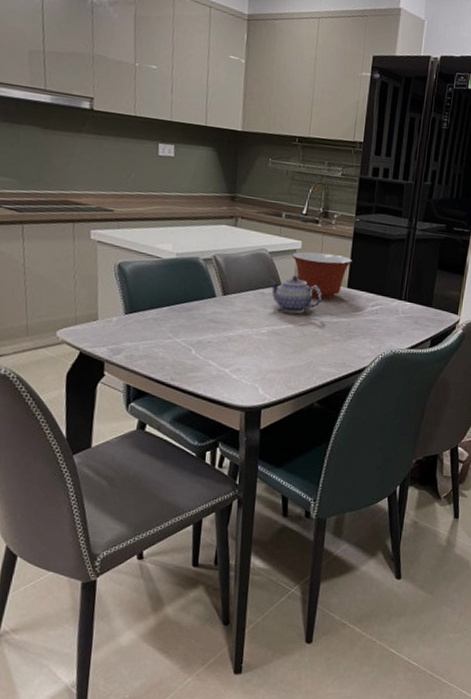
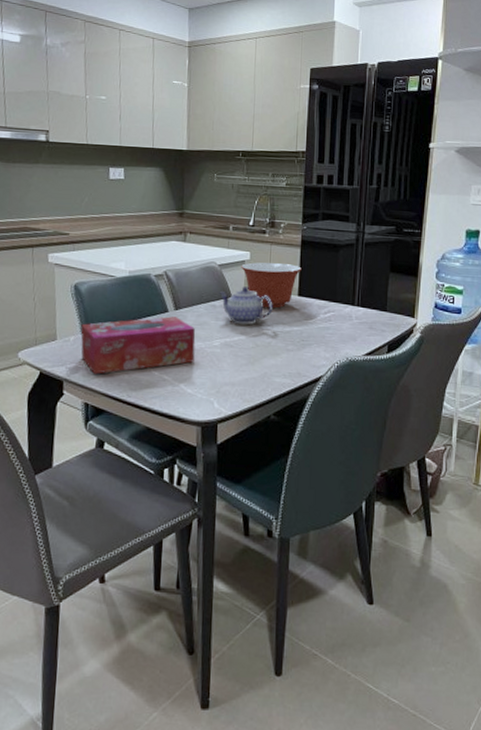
tissue box: none [123,302,243,357] -> present [81,316,196,374]

